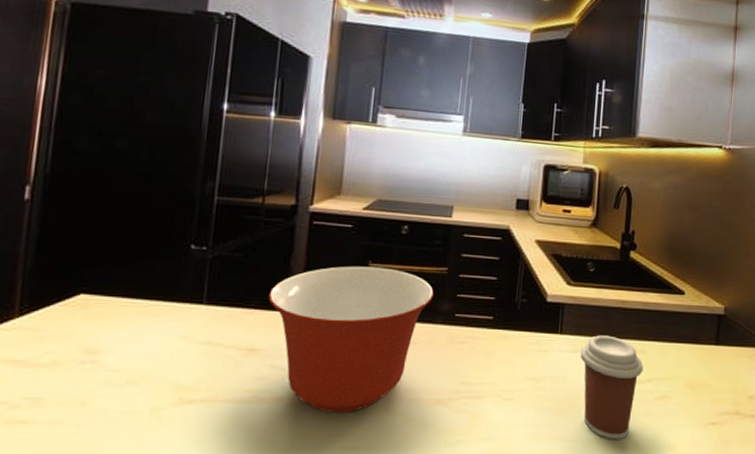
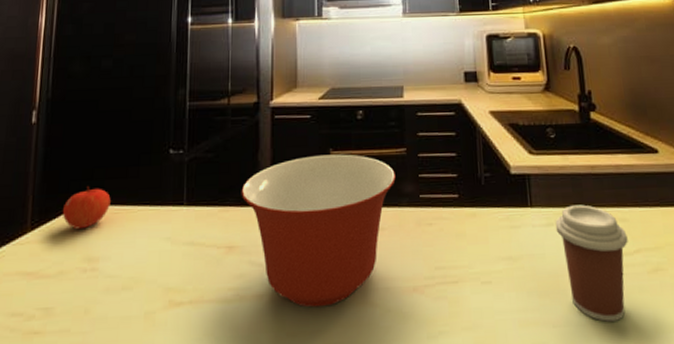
apple: none [58,274,118,320] -> present [62,185,111,230]

